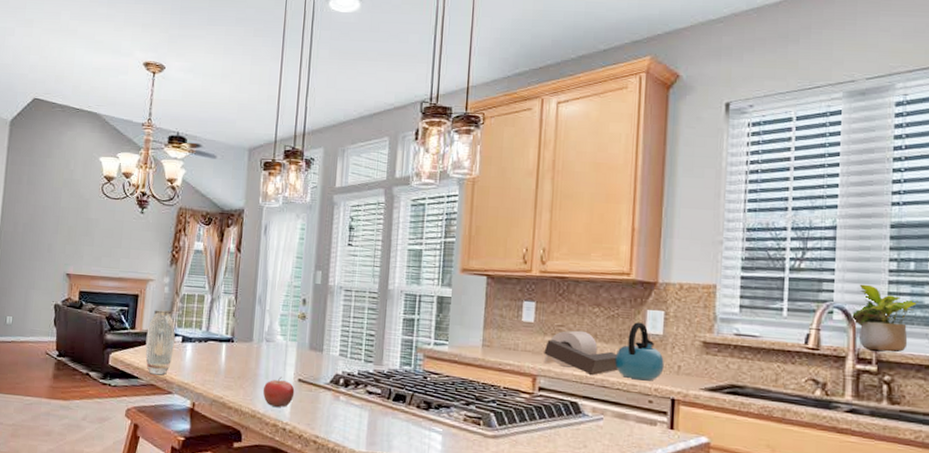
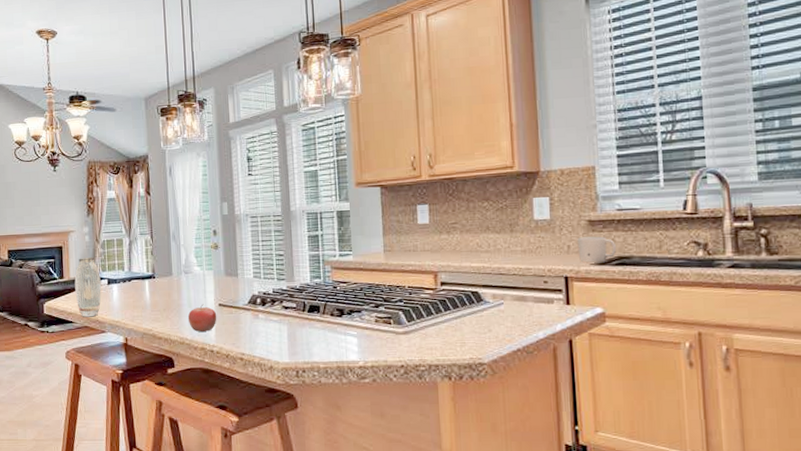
paper towel holder: present [543,330,618,375] -> none [441,225,512,264]
kettle: present [614,322,664,381] -> none [508,210,555,264]
mug: none [688,358,730,390] -> present [577,236,617,264]
potted plant: present [841,284,918,353] -> none [715,147,786,209]

